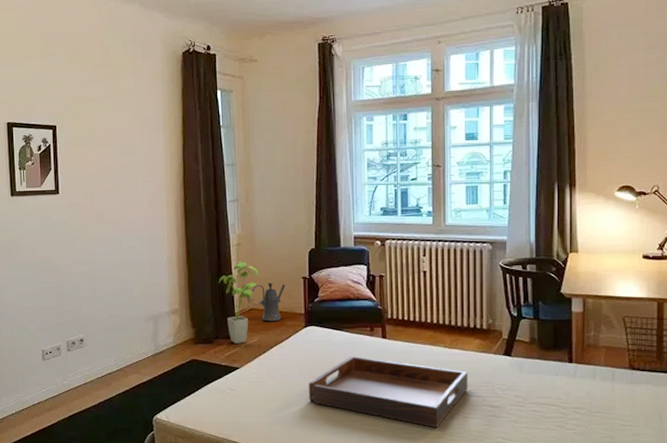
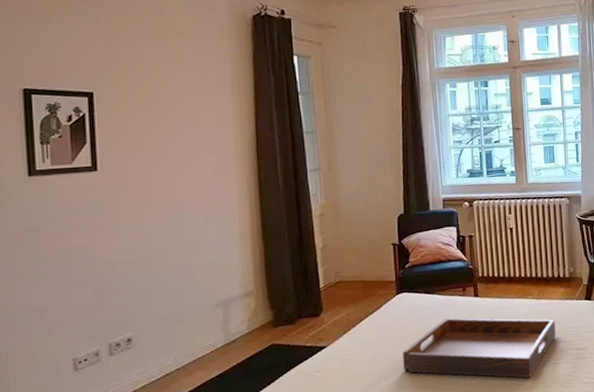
house plant: present [218,262,259,343] -> none [300,233,345,321]
watering can: present [247,283,286,322] -> none [333,252,375,293]

